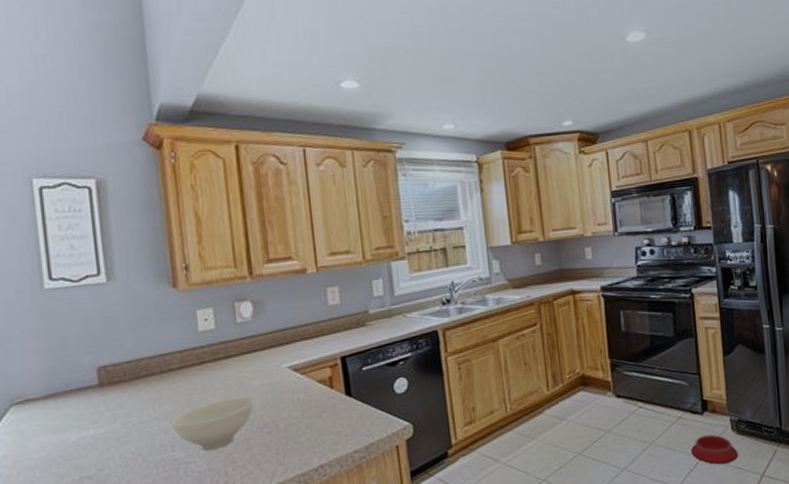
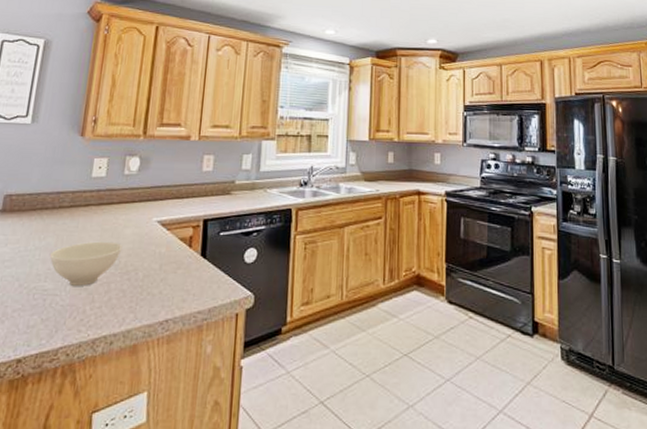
pet bowl: present [690,434,738,465] -> none [517,359,567,395]

